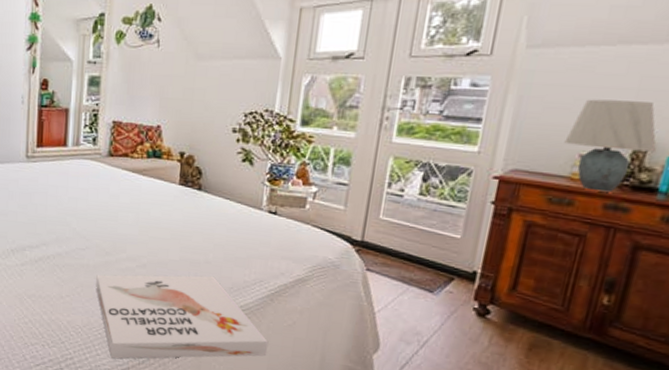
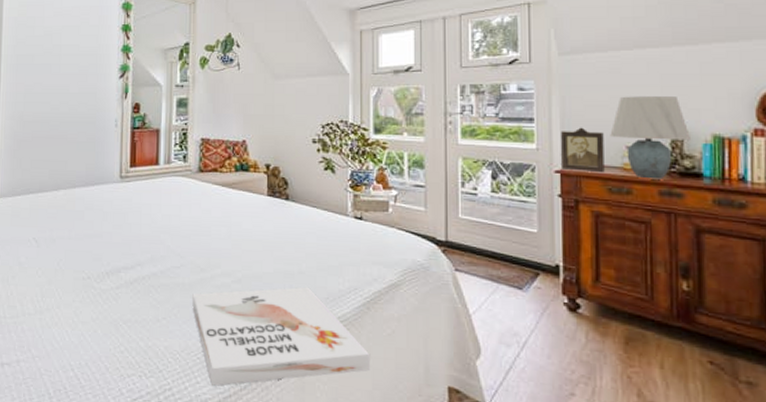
photo frame: none [500,131,558,182] -> present [560,127,605,173]

